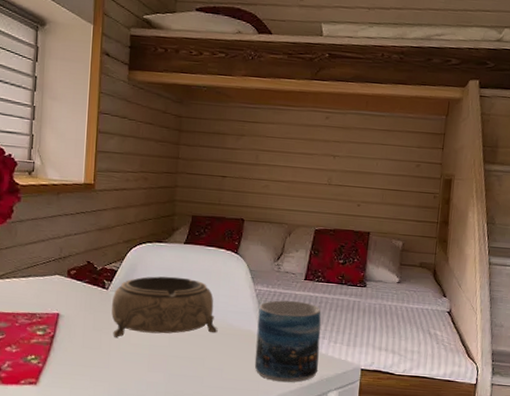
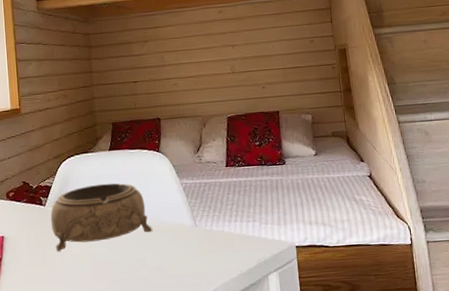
mug: present [254,300,321,383] -> none [188,188,254,272]

